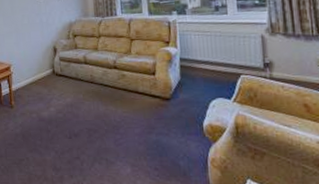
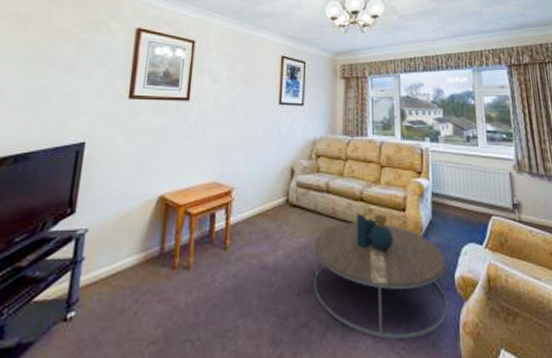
coffee table: none [78,78,197,168] -> present [314,213,448,338]

